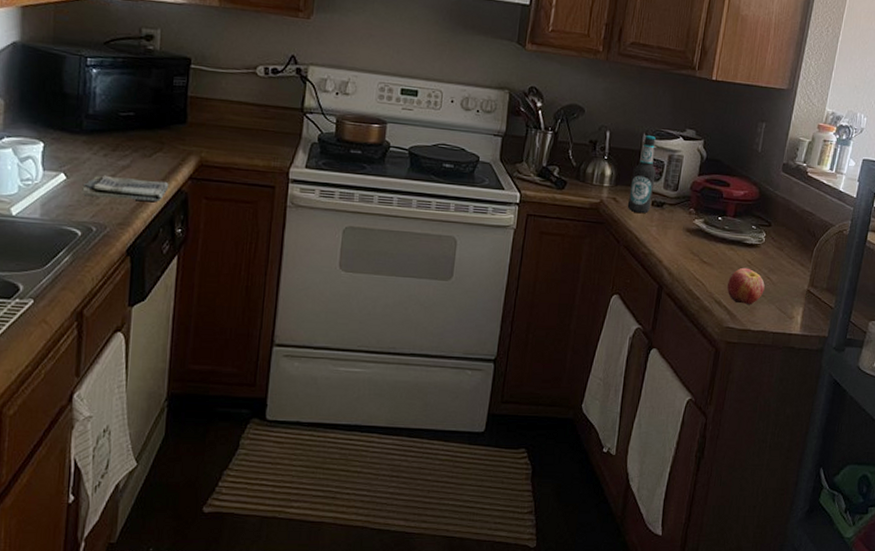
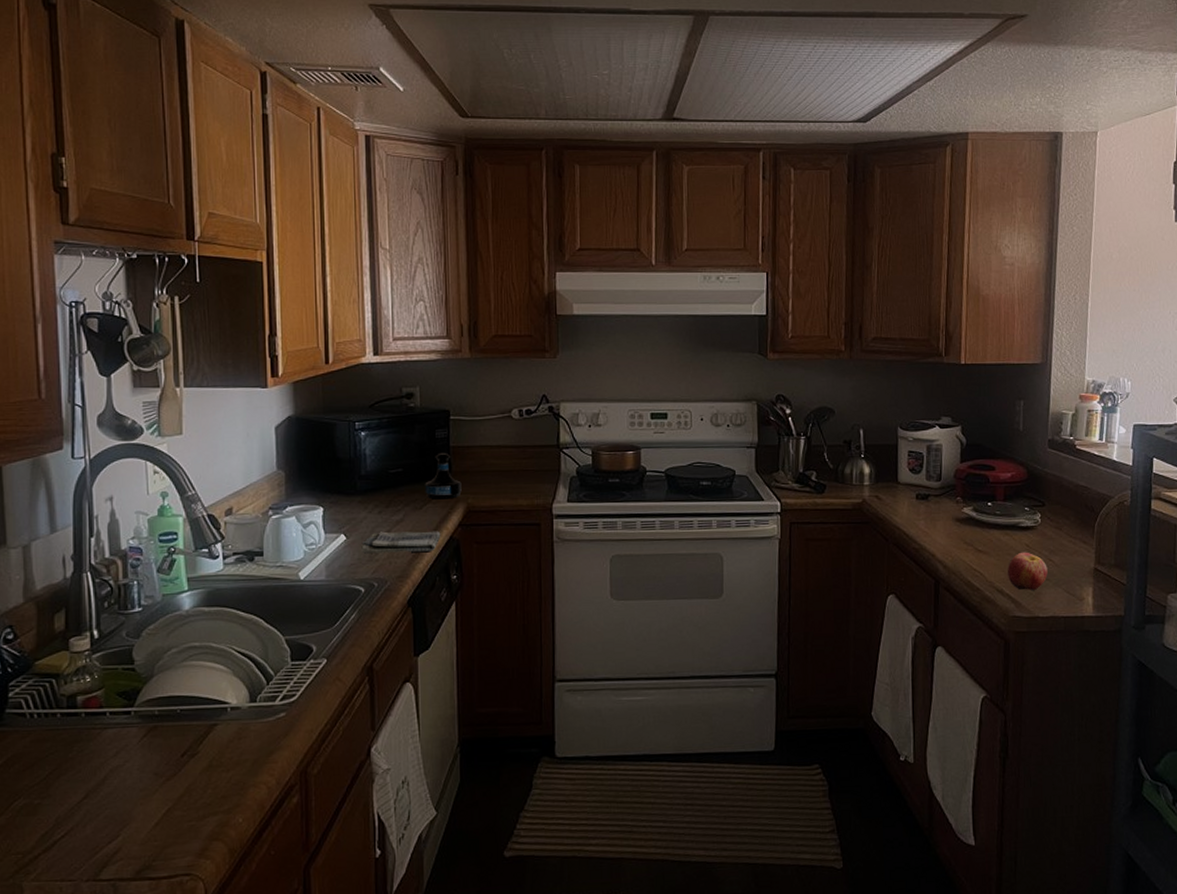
tequila bottle: none [156,101,196,150] -> present [425,452,462,500]
bottle: present [627,135,656,214] -> none [891,428,916,509]

